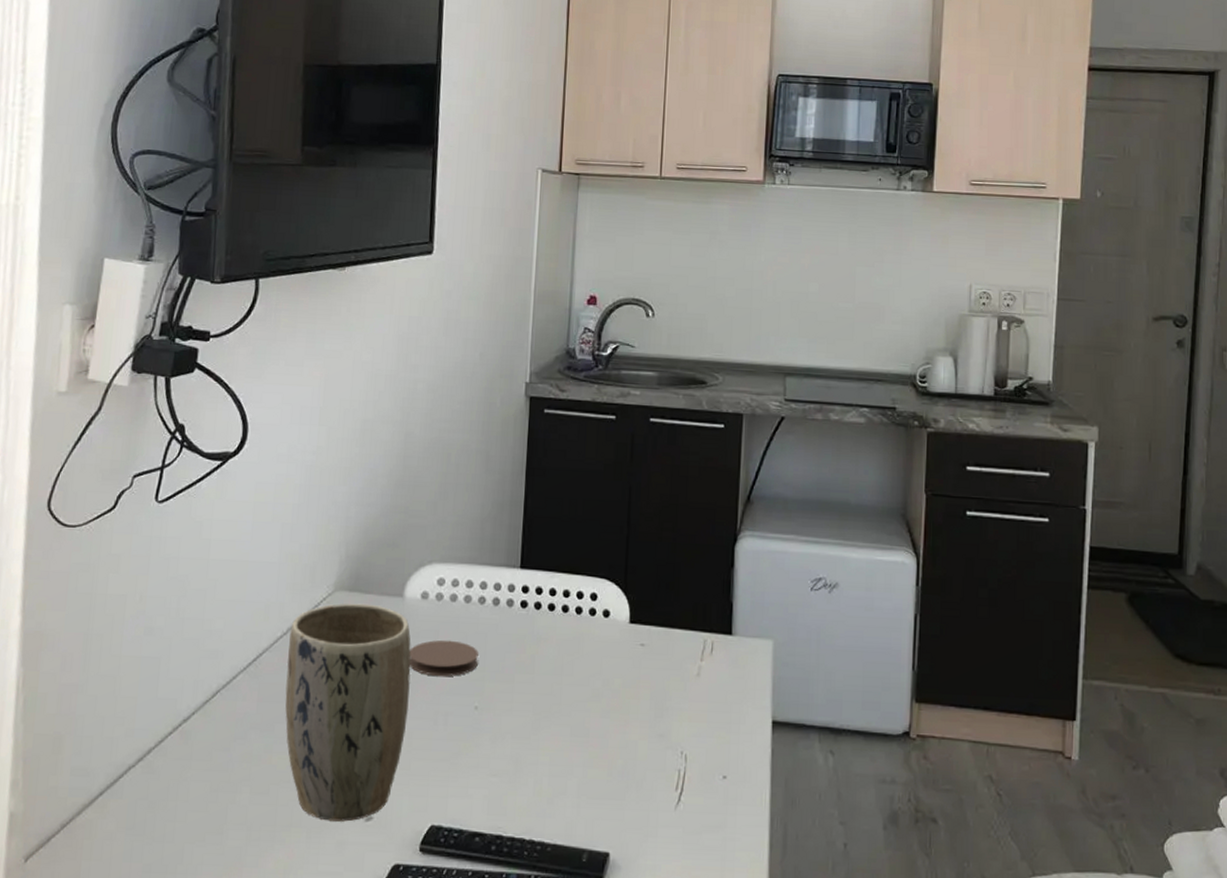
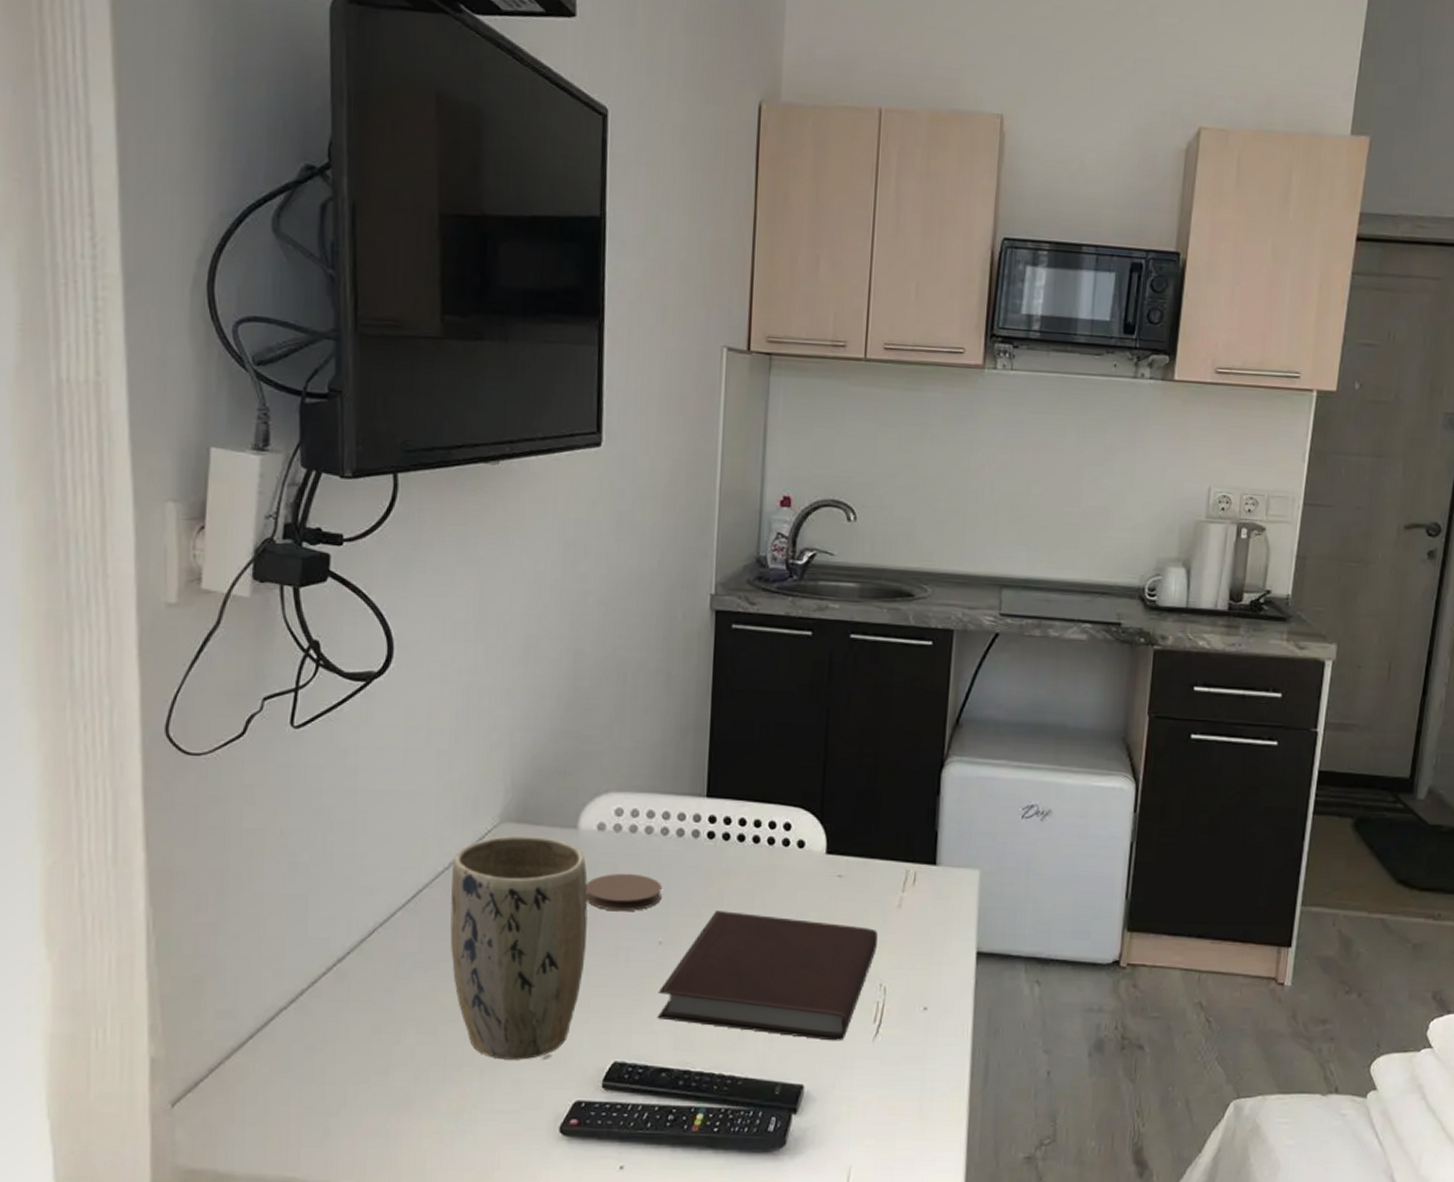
notebook: none [472,677,678,809] -> present [657,911,878,1041]

